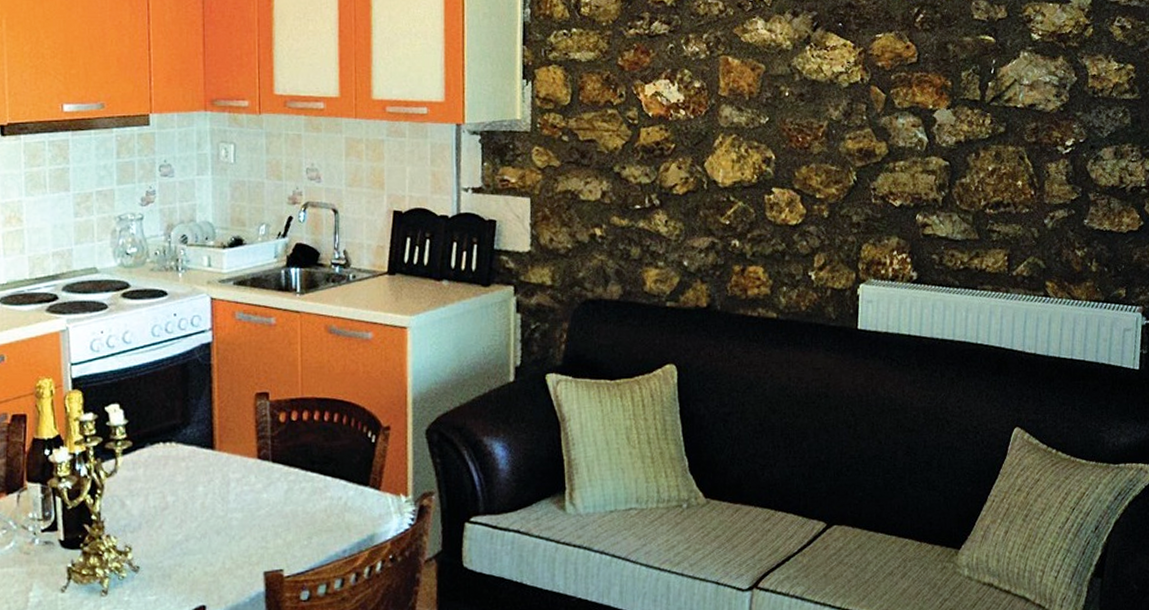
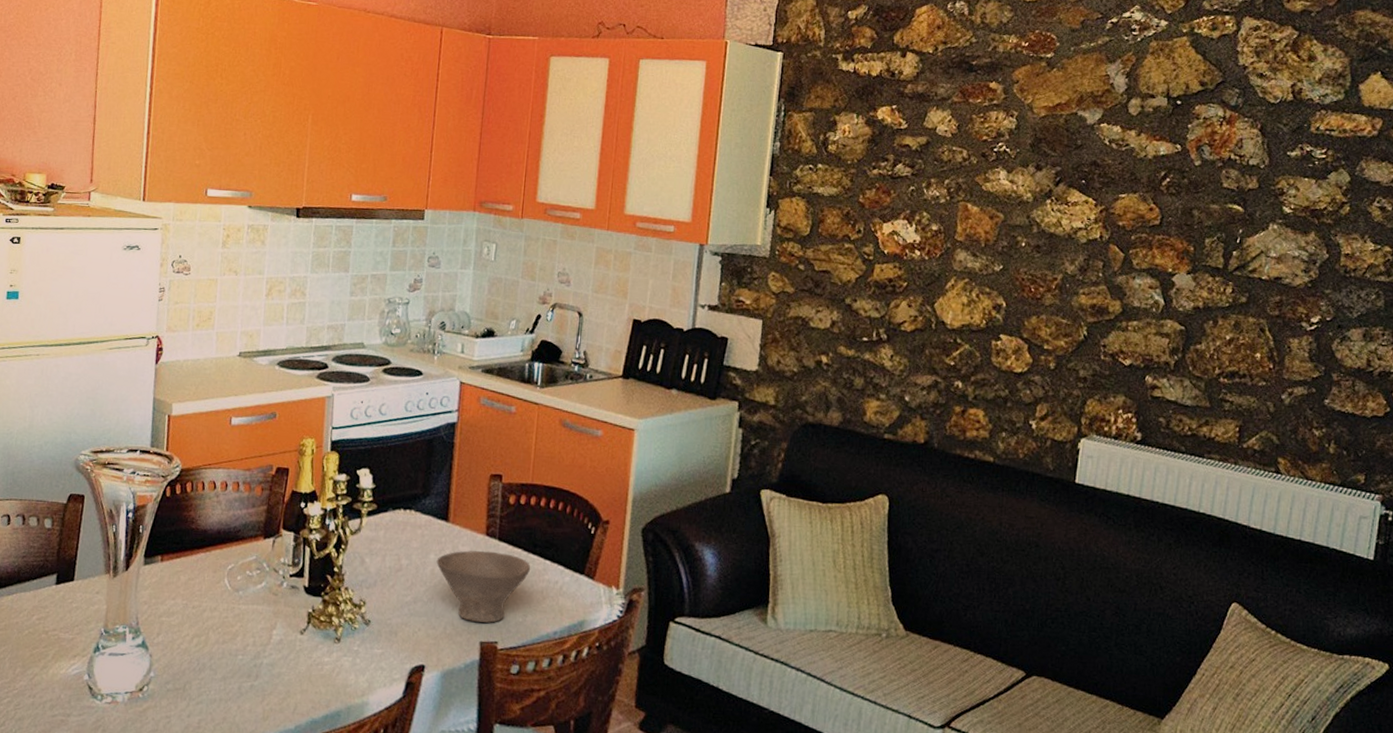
bowl: none [206,475,311,552] -> present [436,550,531,623]

